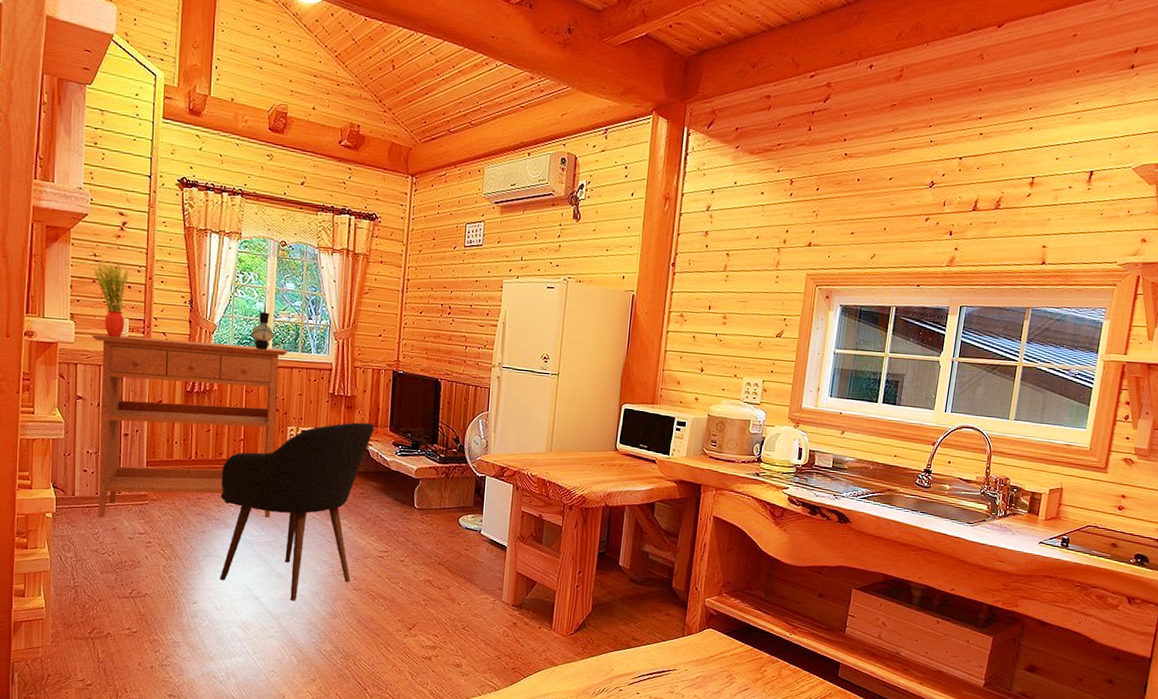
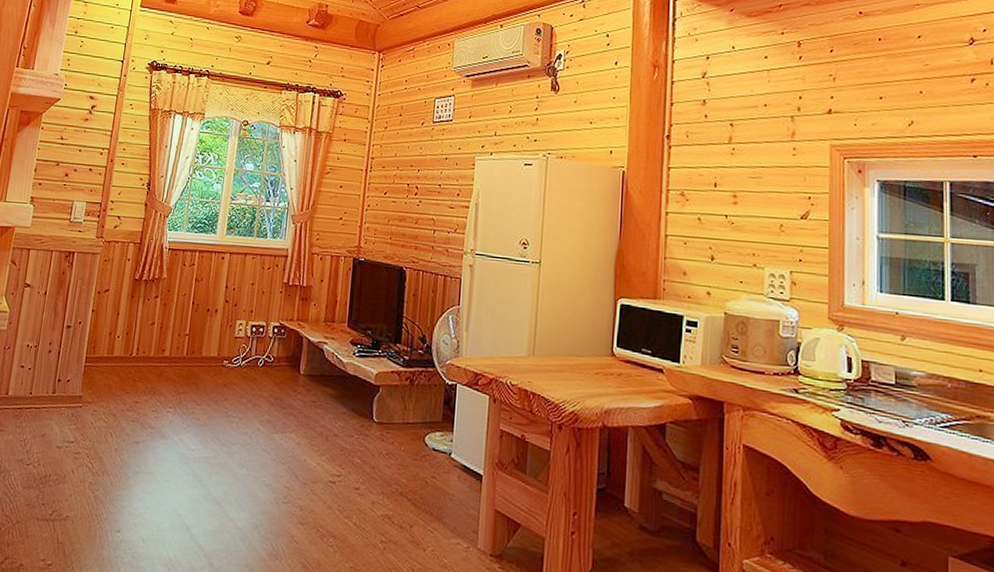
console table: present [91,333,289,518] -> none [28,217,243,428]
potted plant: present [92,259,129,338] -> none [58,142,92,222]
armchair: present [220,422,374,601] -> none [149,316,330,535]
lantern: present [251,305,273,351] -> none [206,186,229,235]

